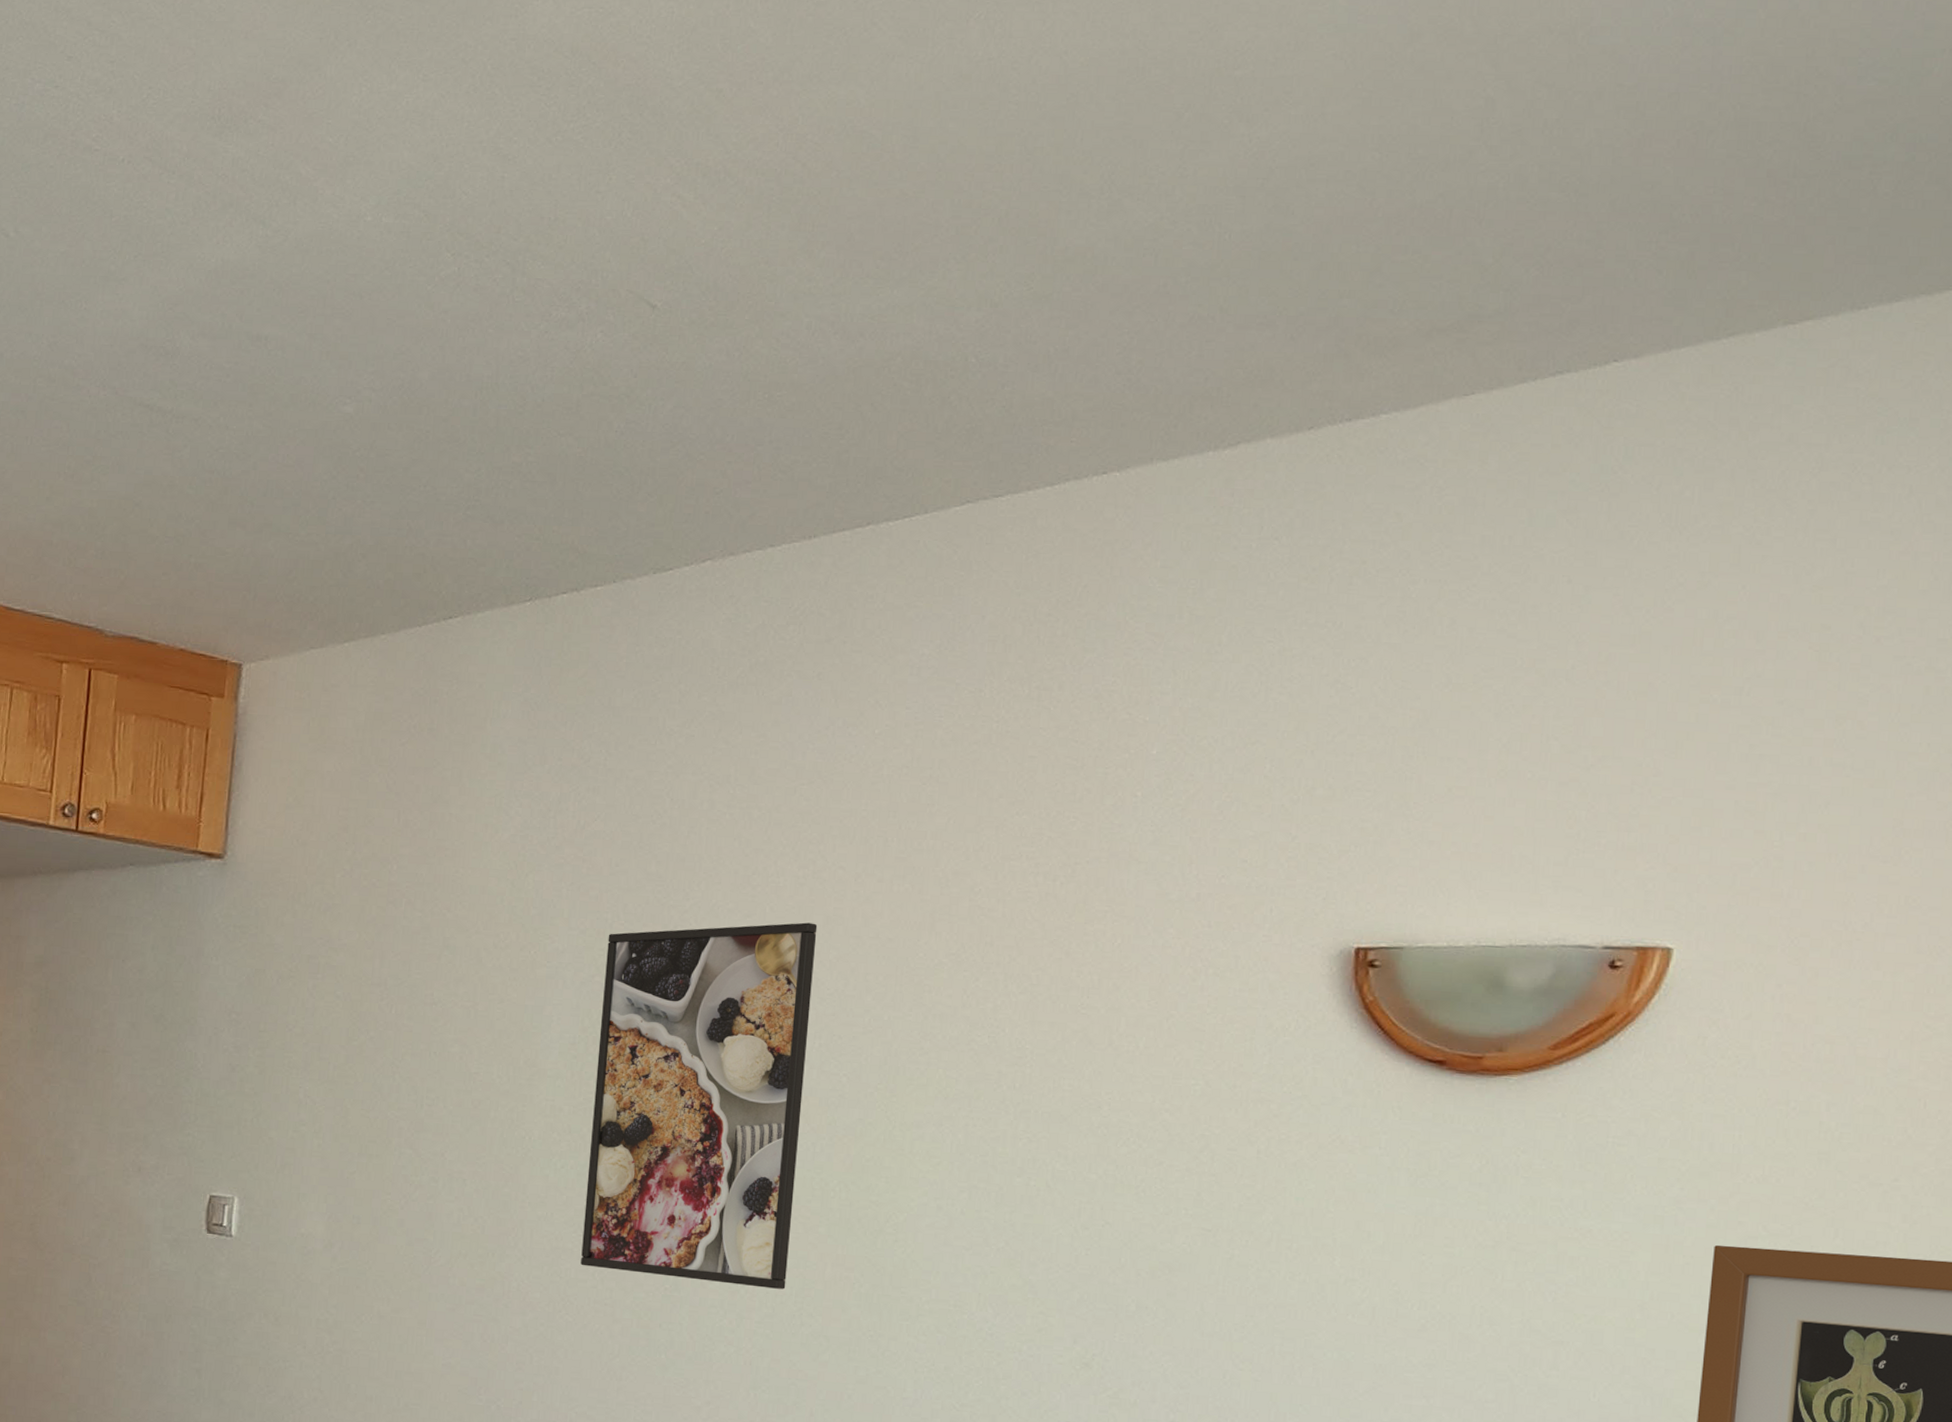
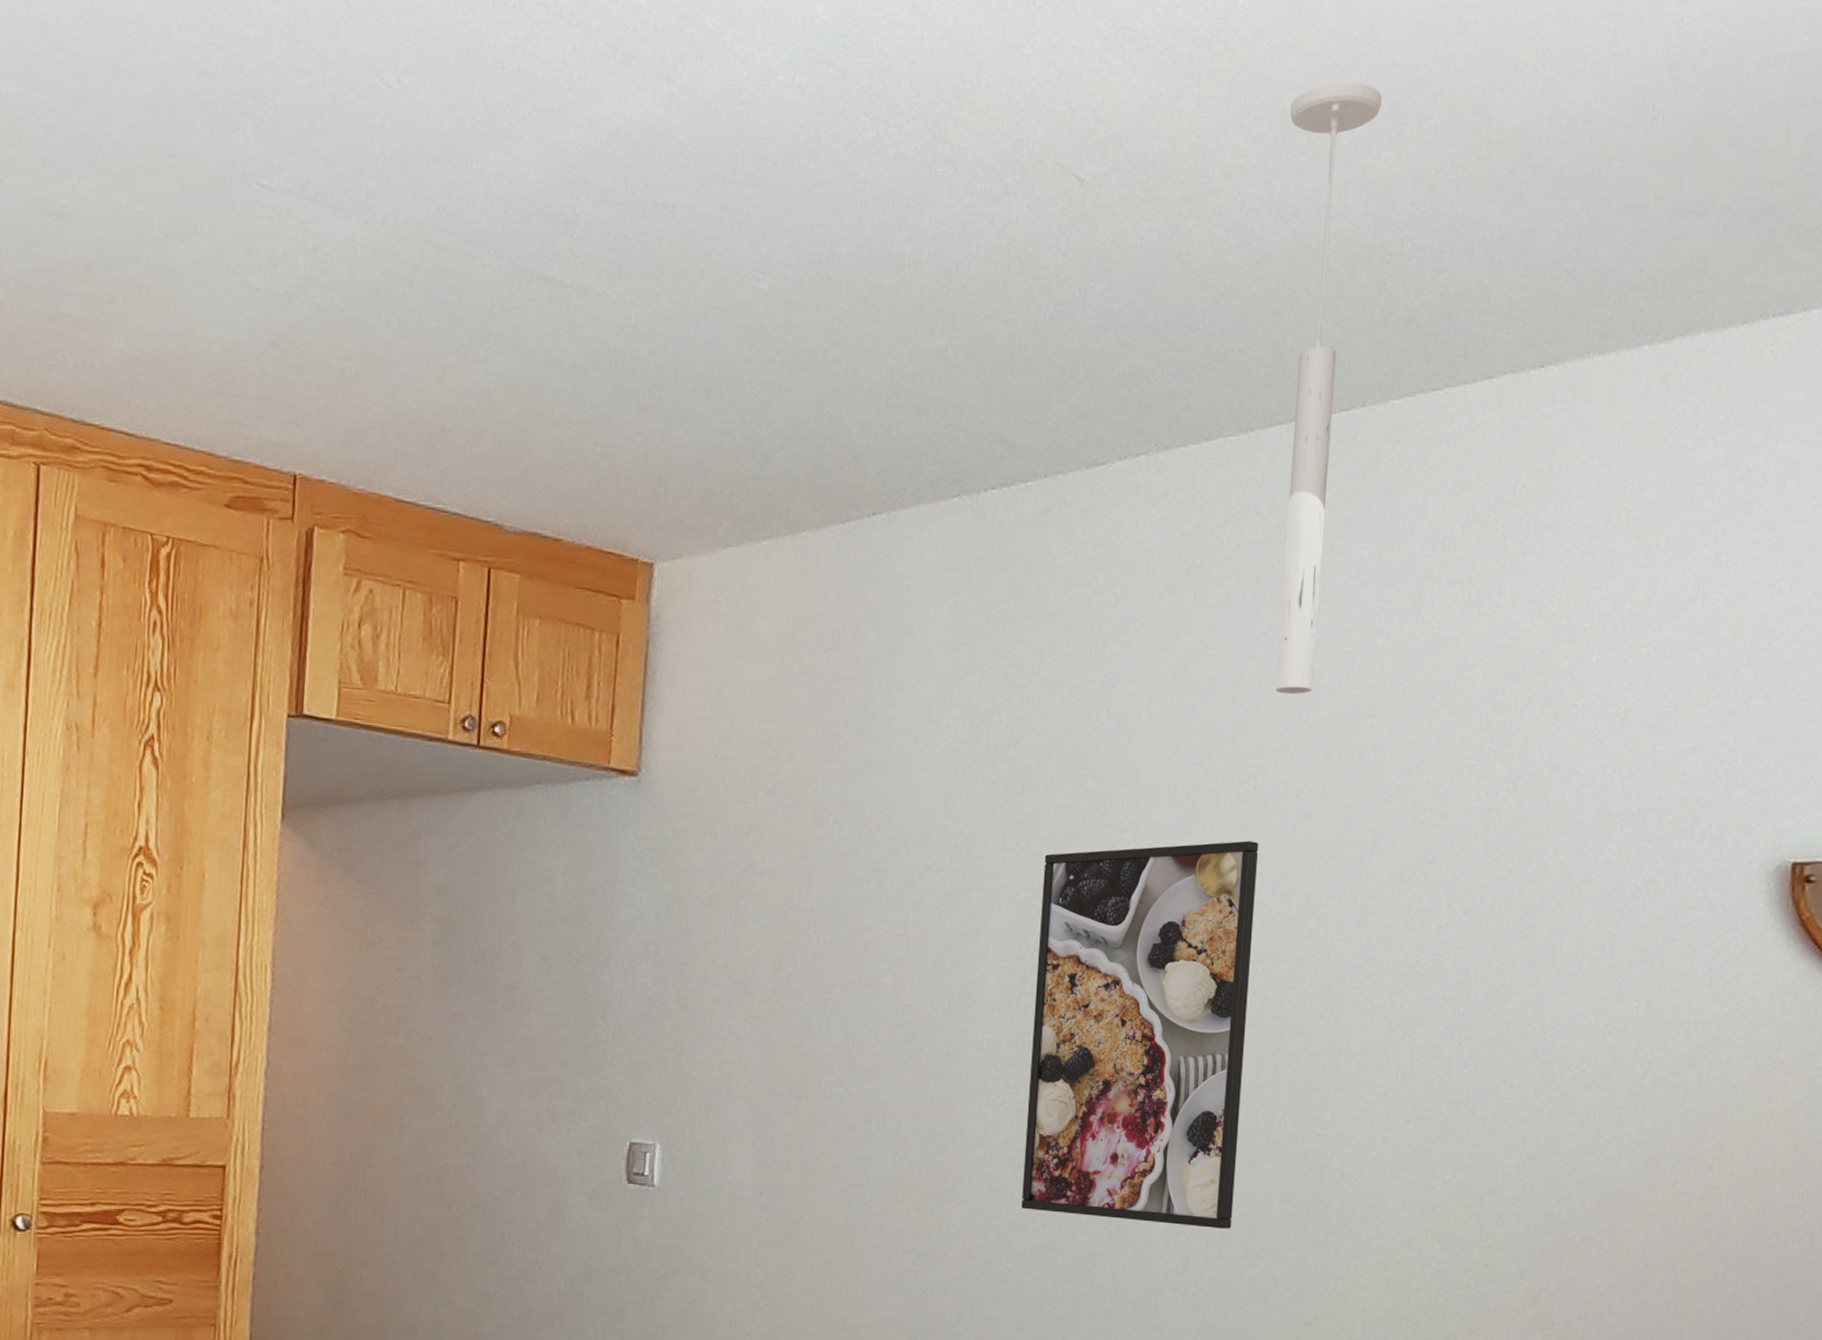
ceiling light: none [836,209,948,785] -> present [1276,82,1382,695]

